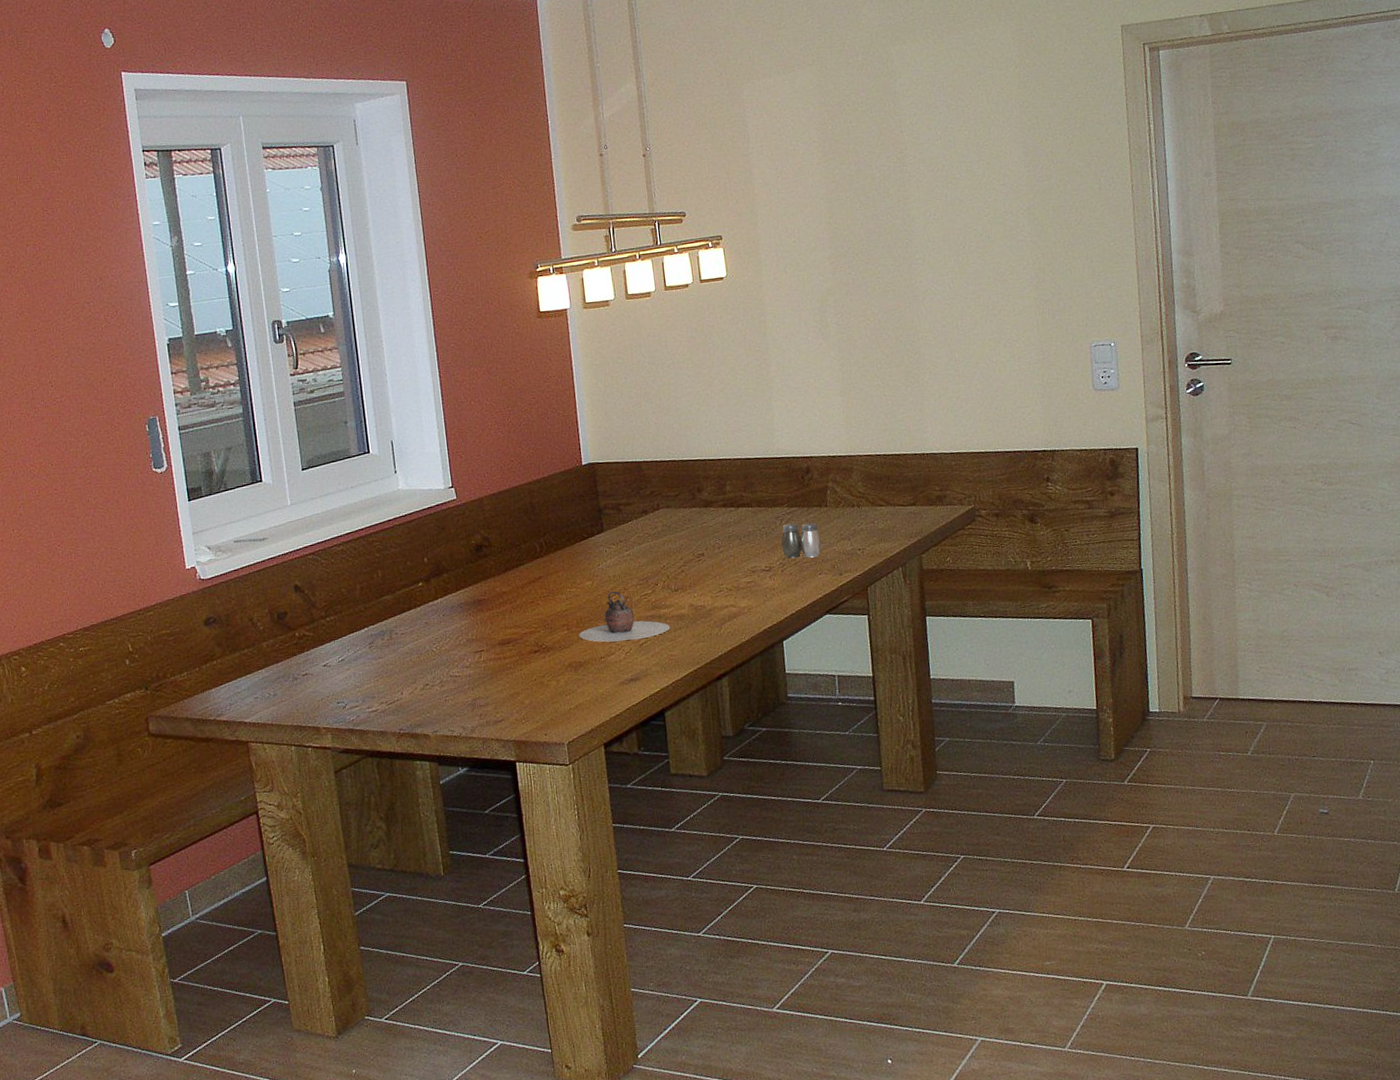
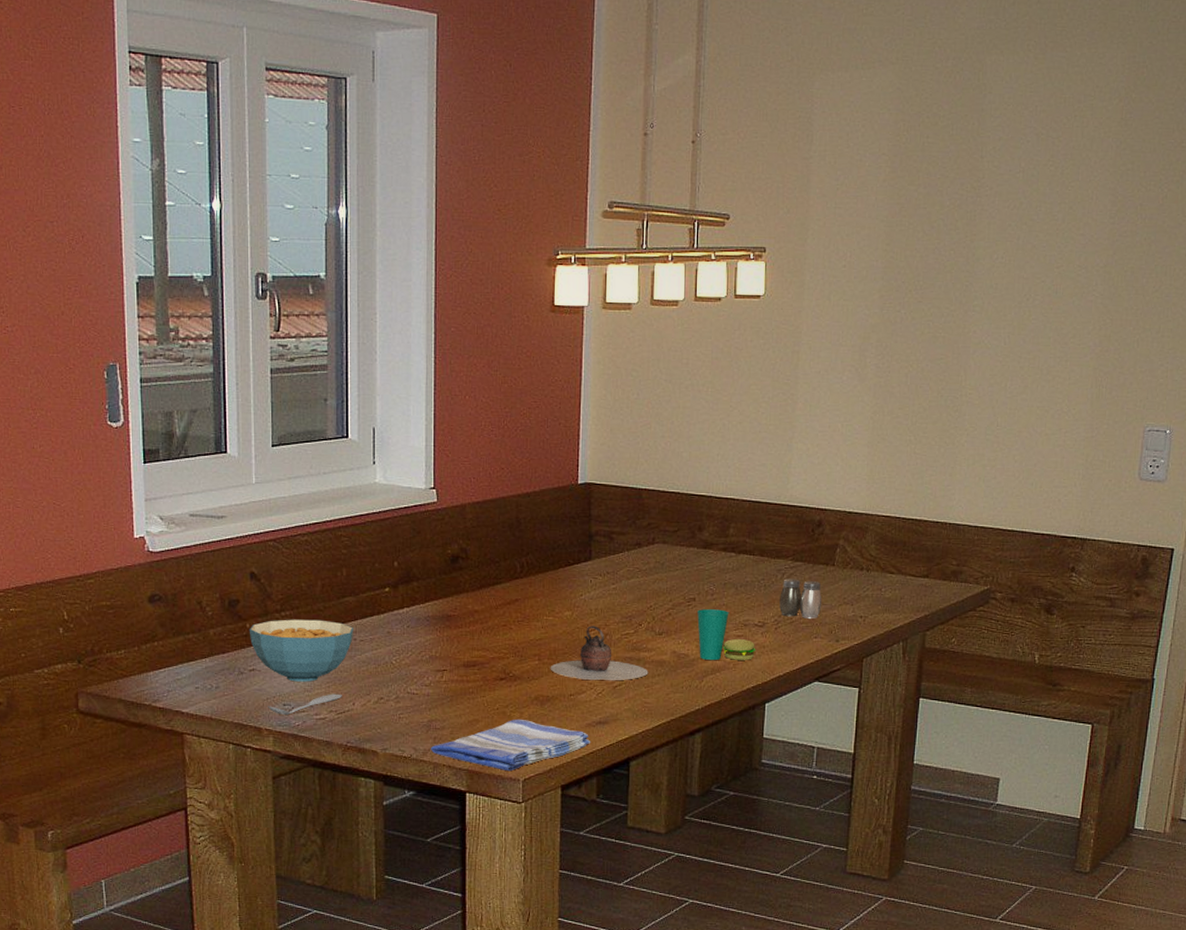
cereal bowl: none [298,620,395,680] -> present [249,619,354,682]
spoon: none [322,685,391,713] -> present [267,693,342,716]
dish towel: none [477,686,626,737] -> present [430,719,591,772]
cup: none [707,560,767,609] -> present [697,609,756,661]

